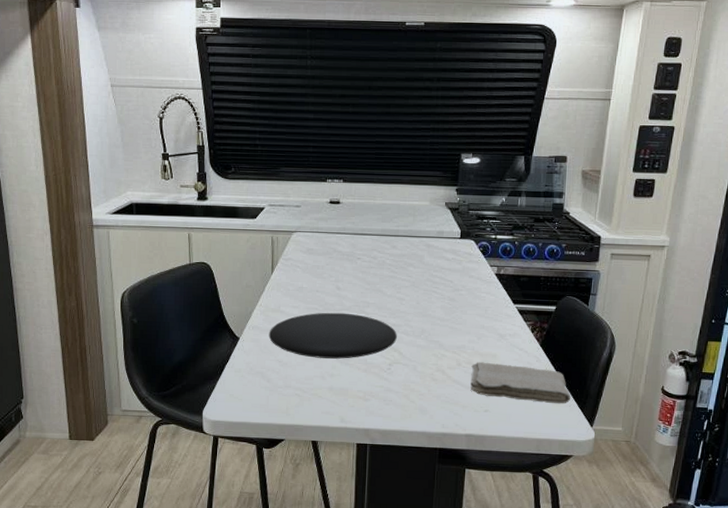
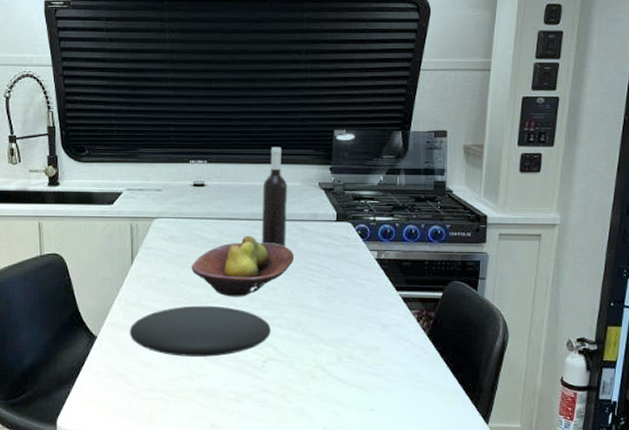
fruit bowl: none [326,249,421,306] -> present [191,235,295,297]
wine bottle: none [391,168,416,262] -> present [262,146,287,248]
washcloth: present [470,362,571,404] -> none [353,356,463,400]

